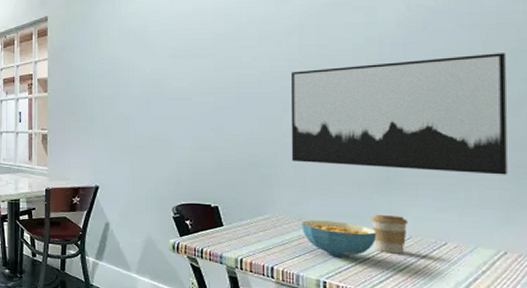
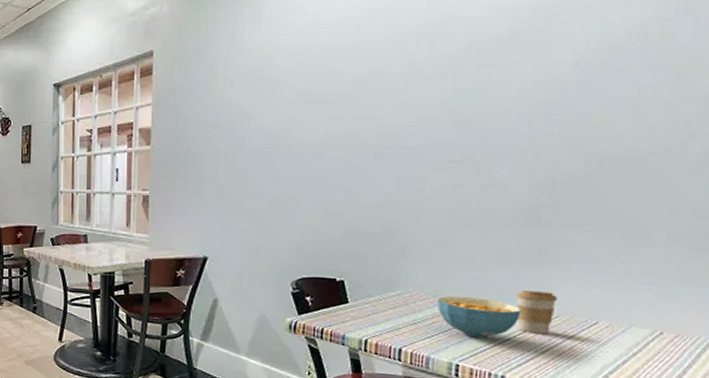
wall art: present [290,53,508,175] -> none [432,102,696,246]

